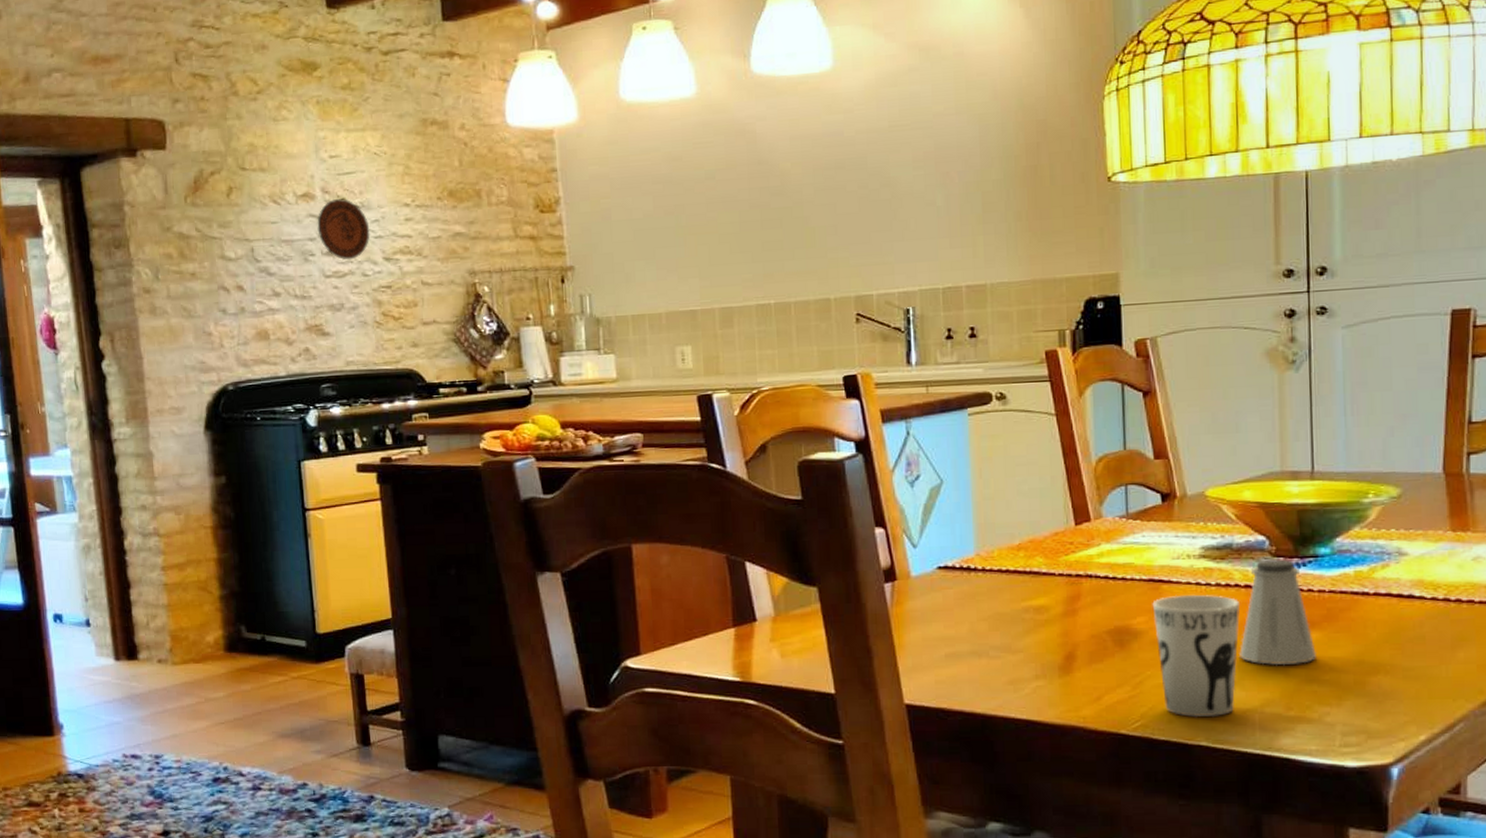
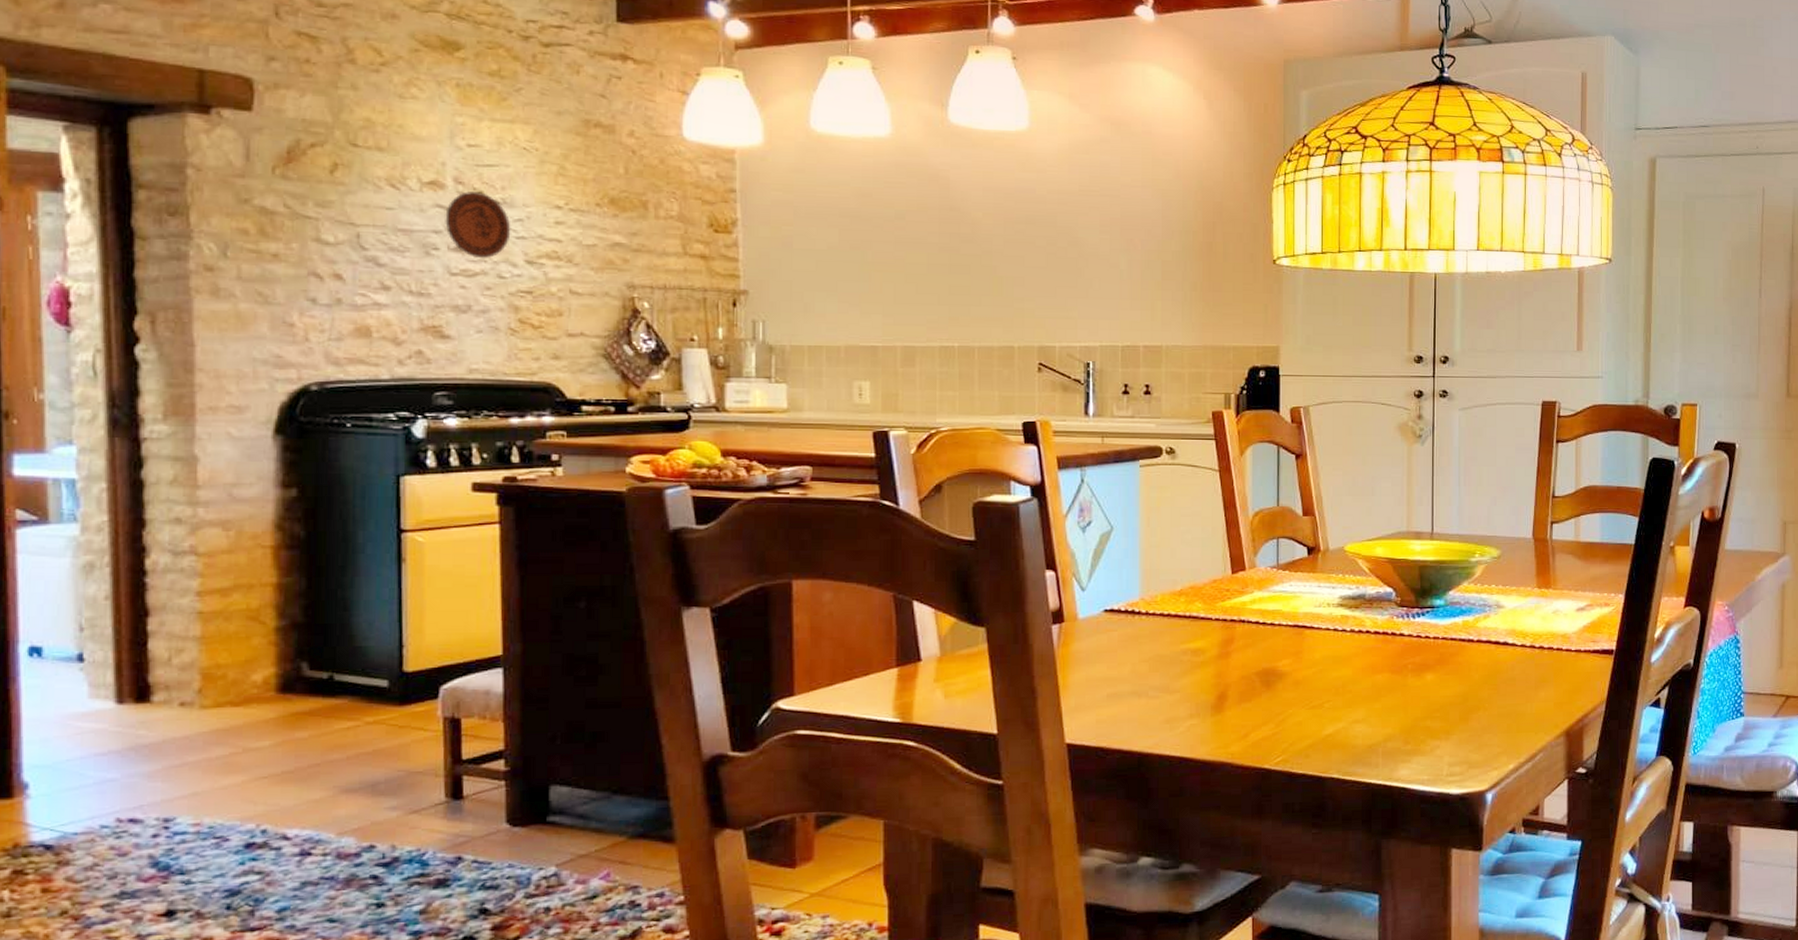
cup: present [1152,595,1240,718] -> none [1296,640,1369,752]
saltshaker: present [1239,559,1316,666] -> none [1368,609,1430,704]

